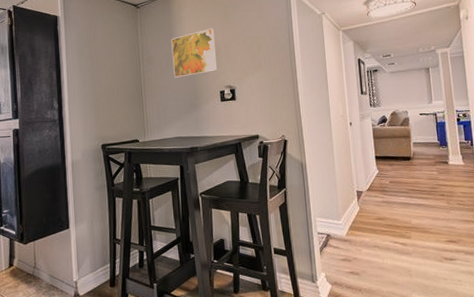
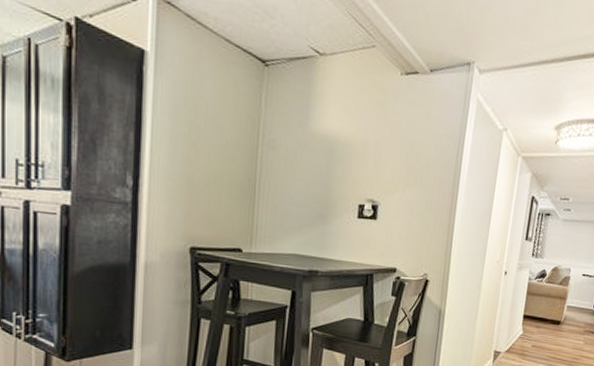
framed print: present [171,28,218,78] -> none [301,117,366,178]

